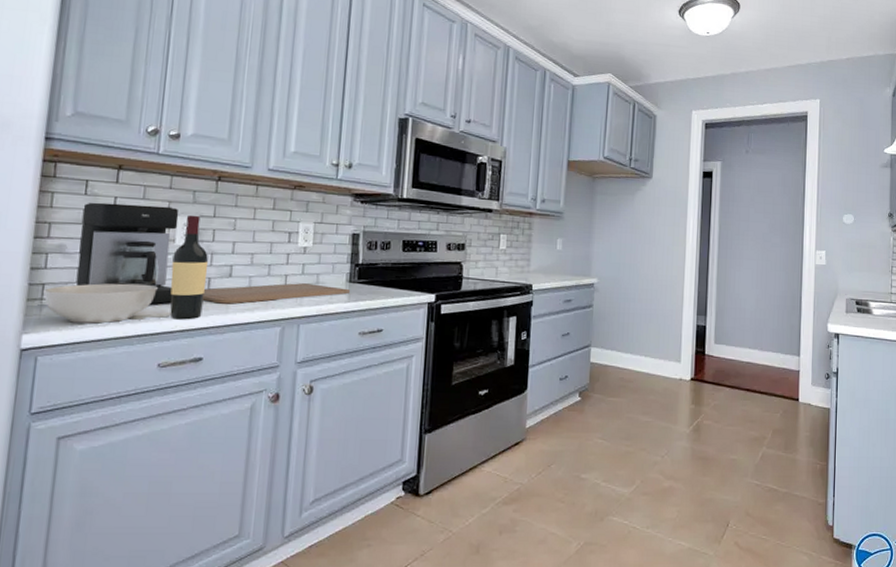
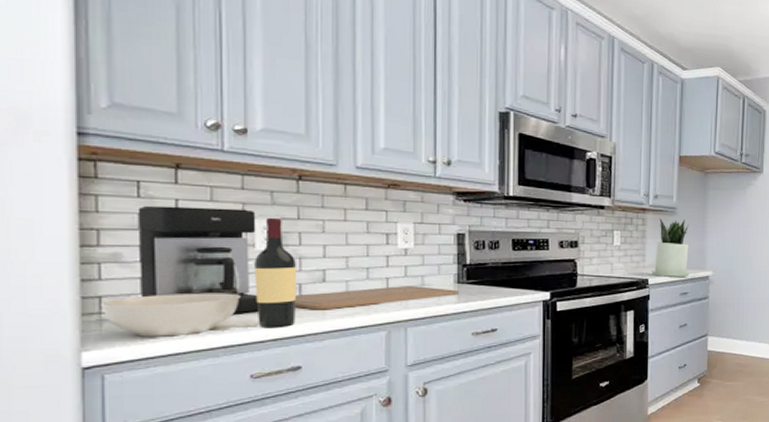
planter: none [536,222,576,285] -> present [651,218,690,278]

